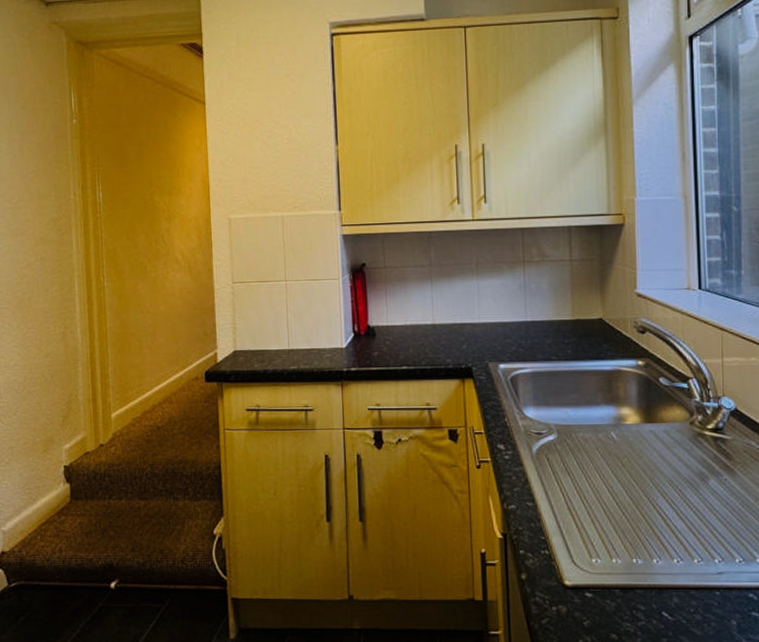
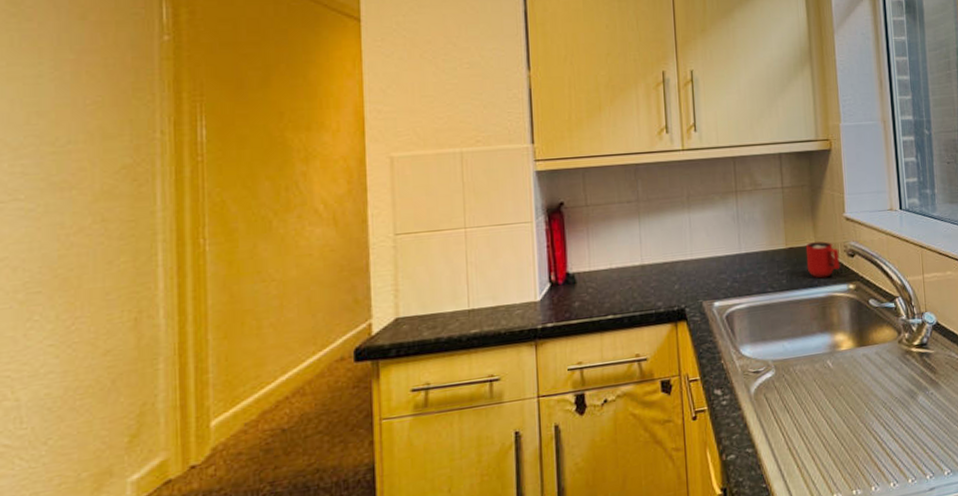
mug: none [593,316,629,352] -> present [805,241,840,279]

